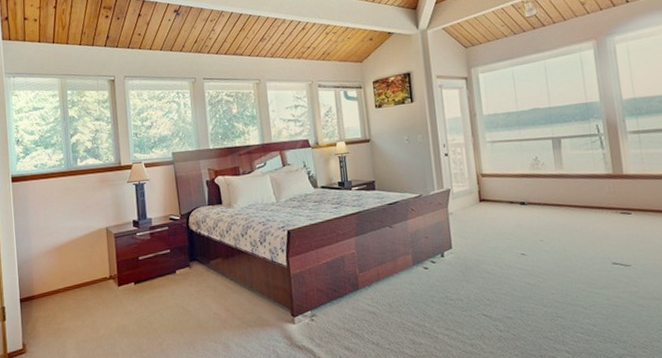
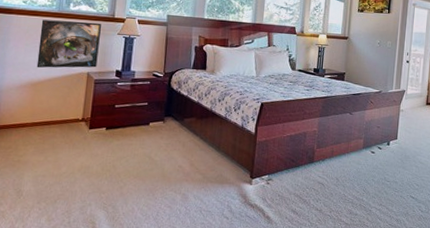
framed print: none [54,174,114,231] -> present [36,20,101,68]

